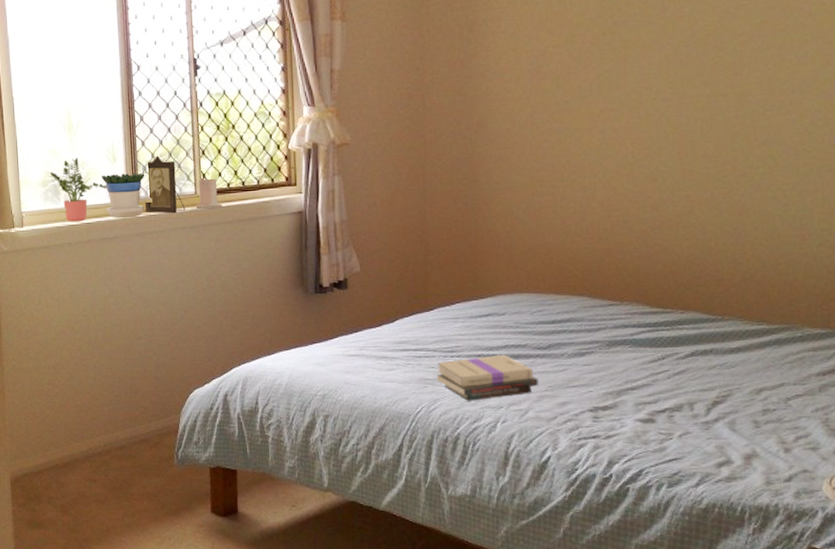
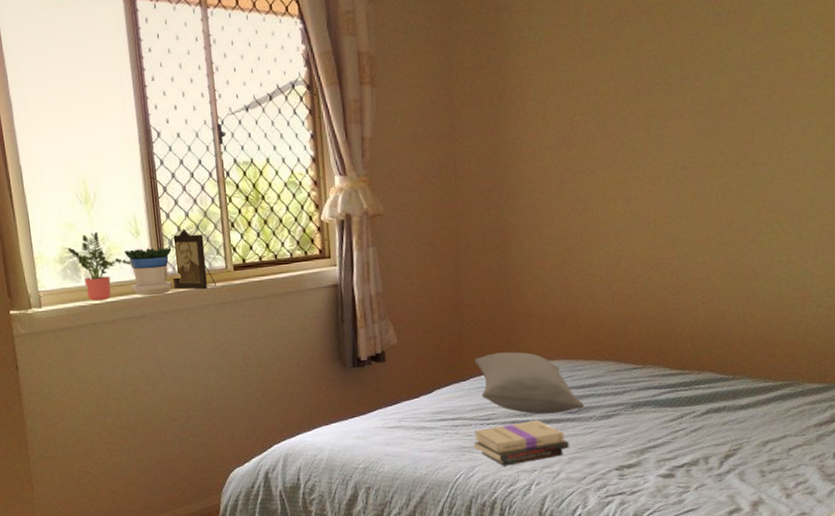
candle: present [195,176,222,210] -> none [227,250,255,285]
pillow: none [439,283,555,349] -> present [474,352,584,414]

